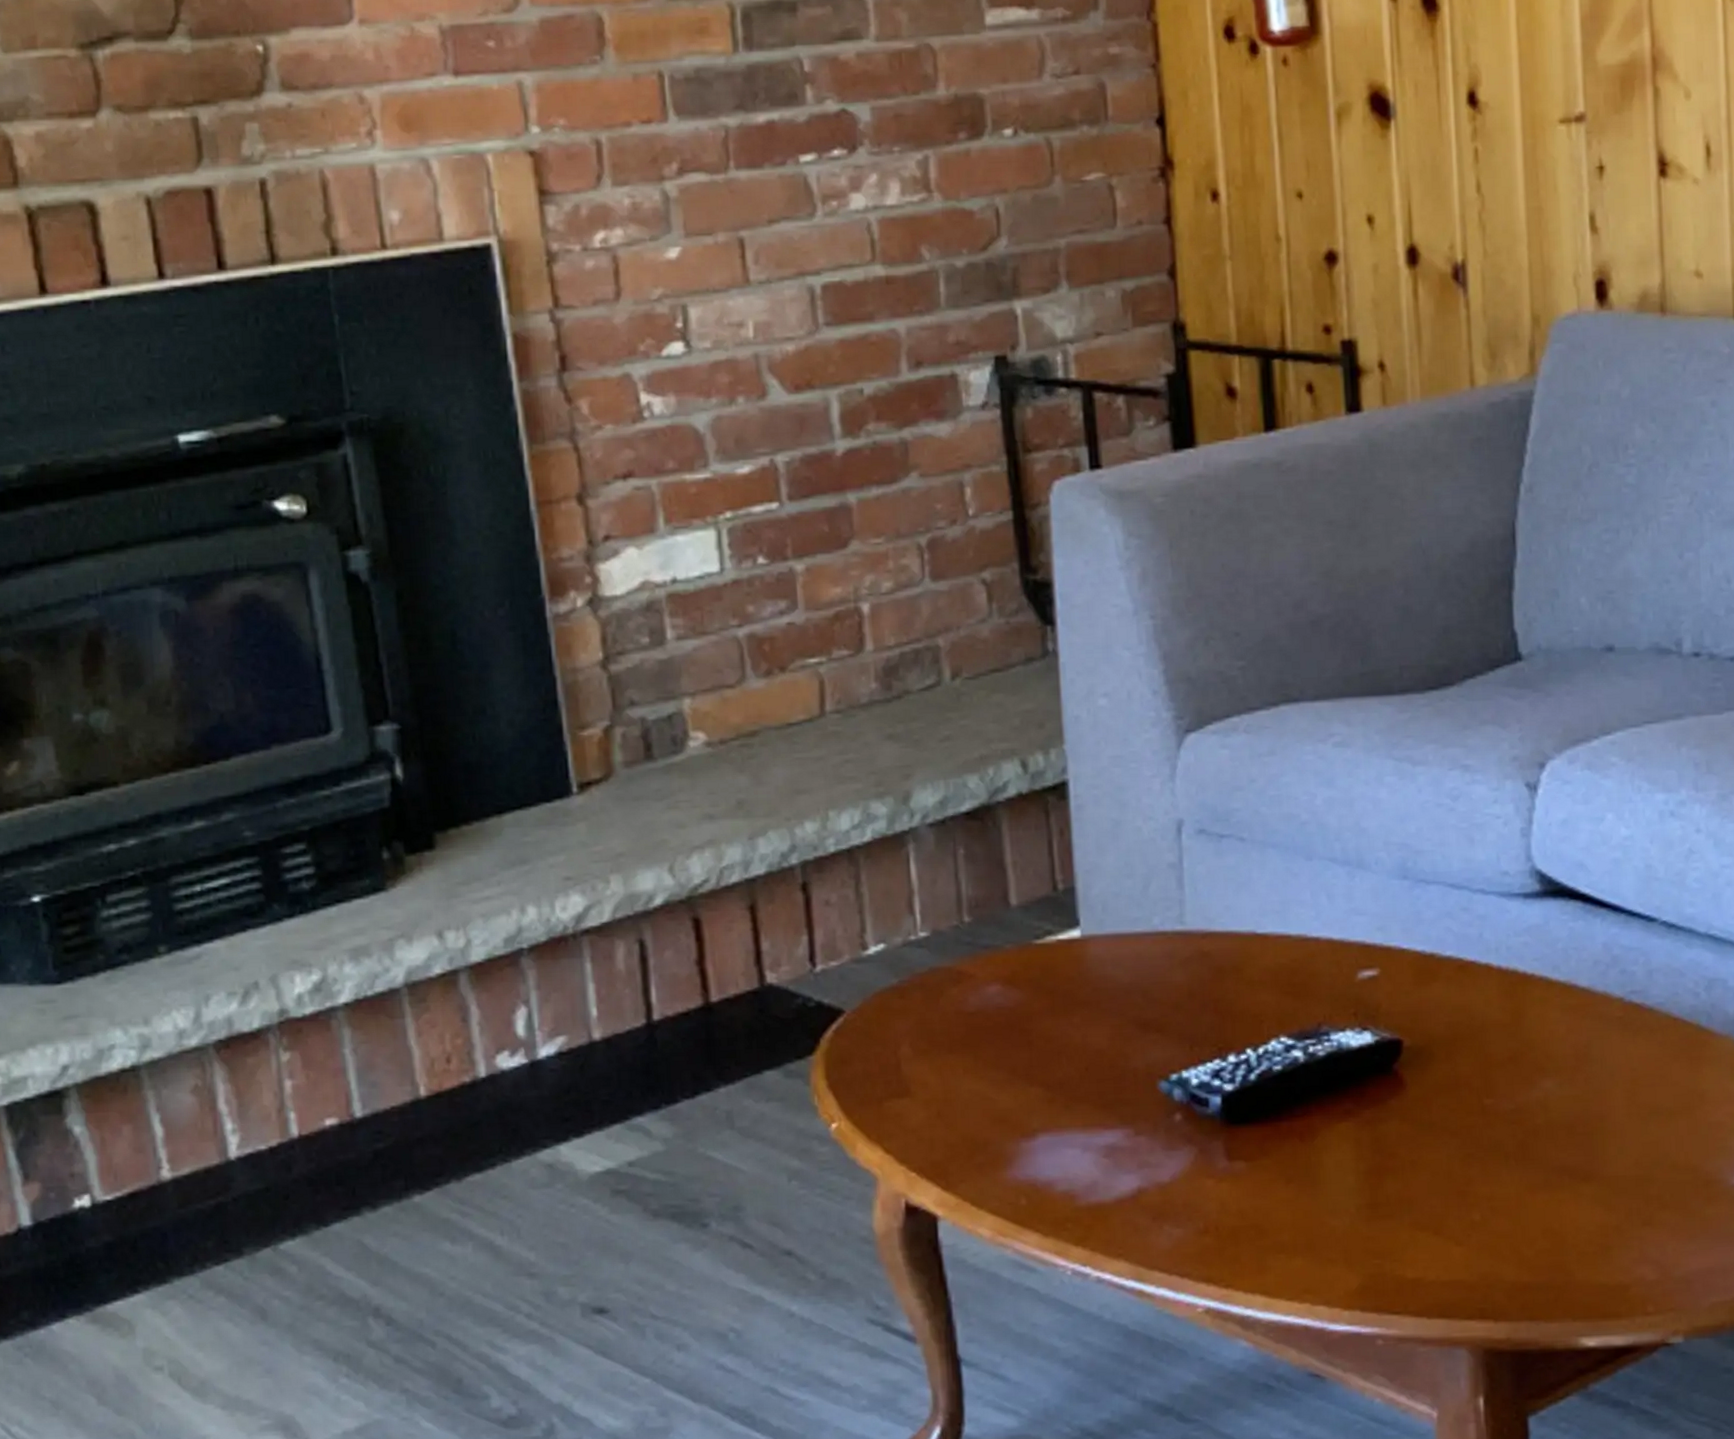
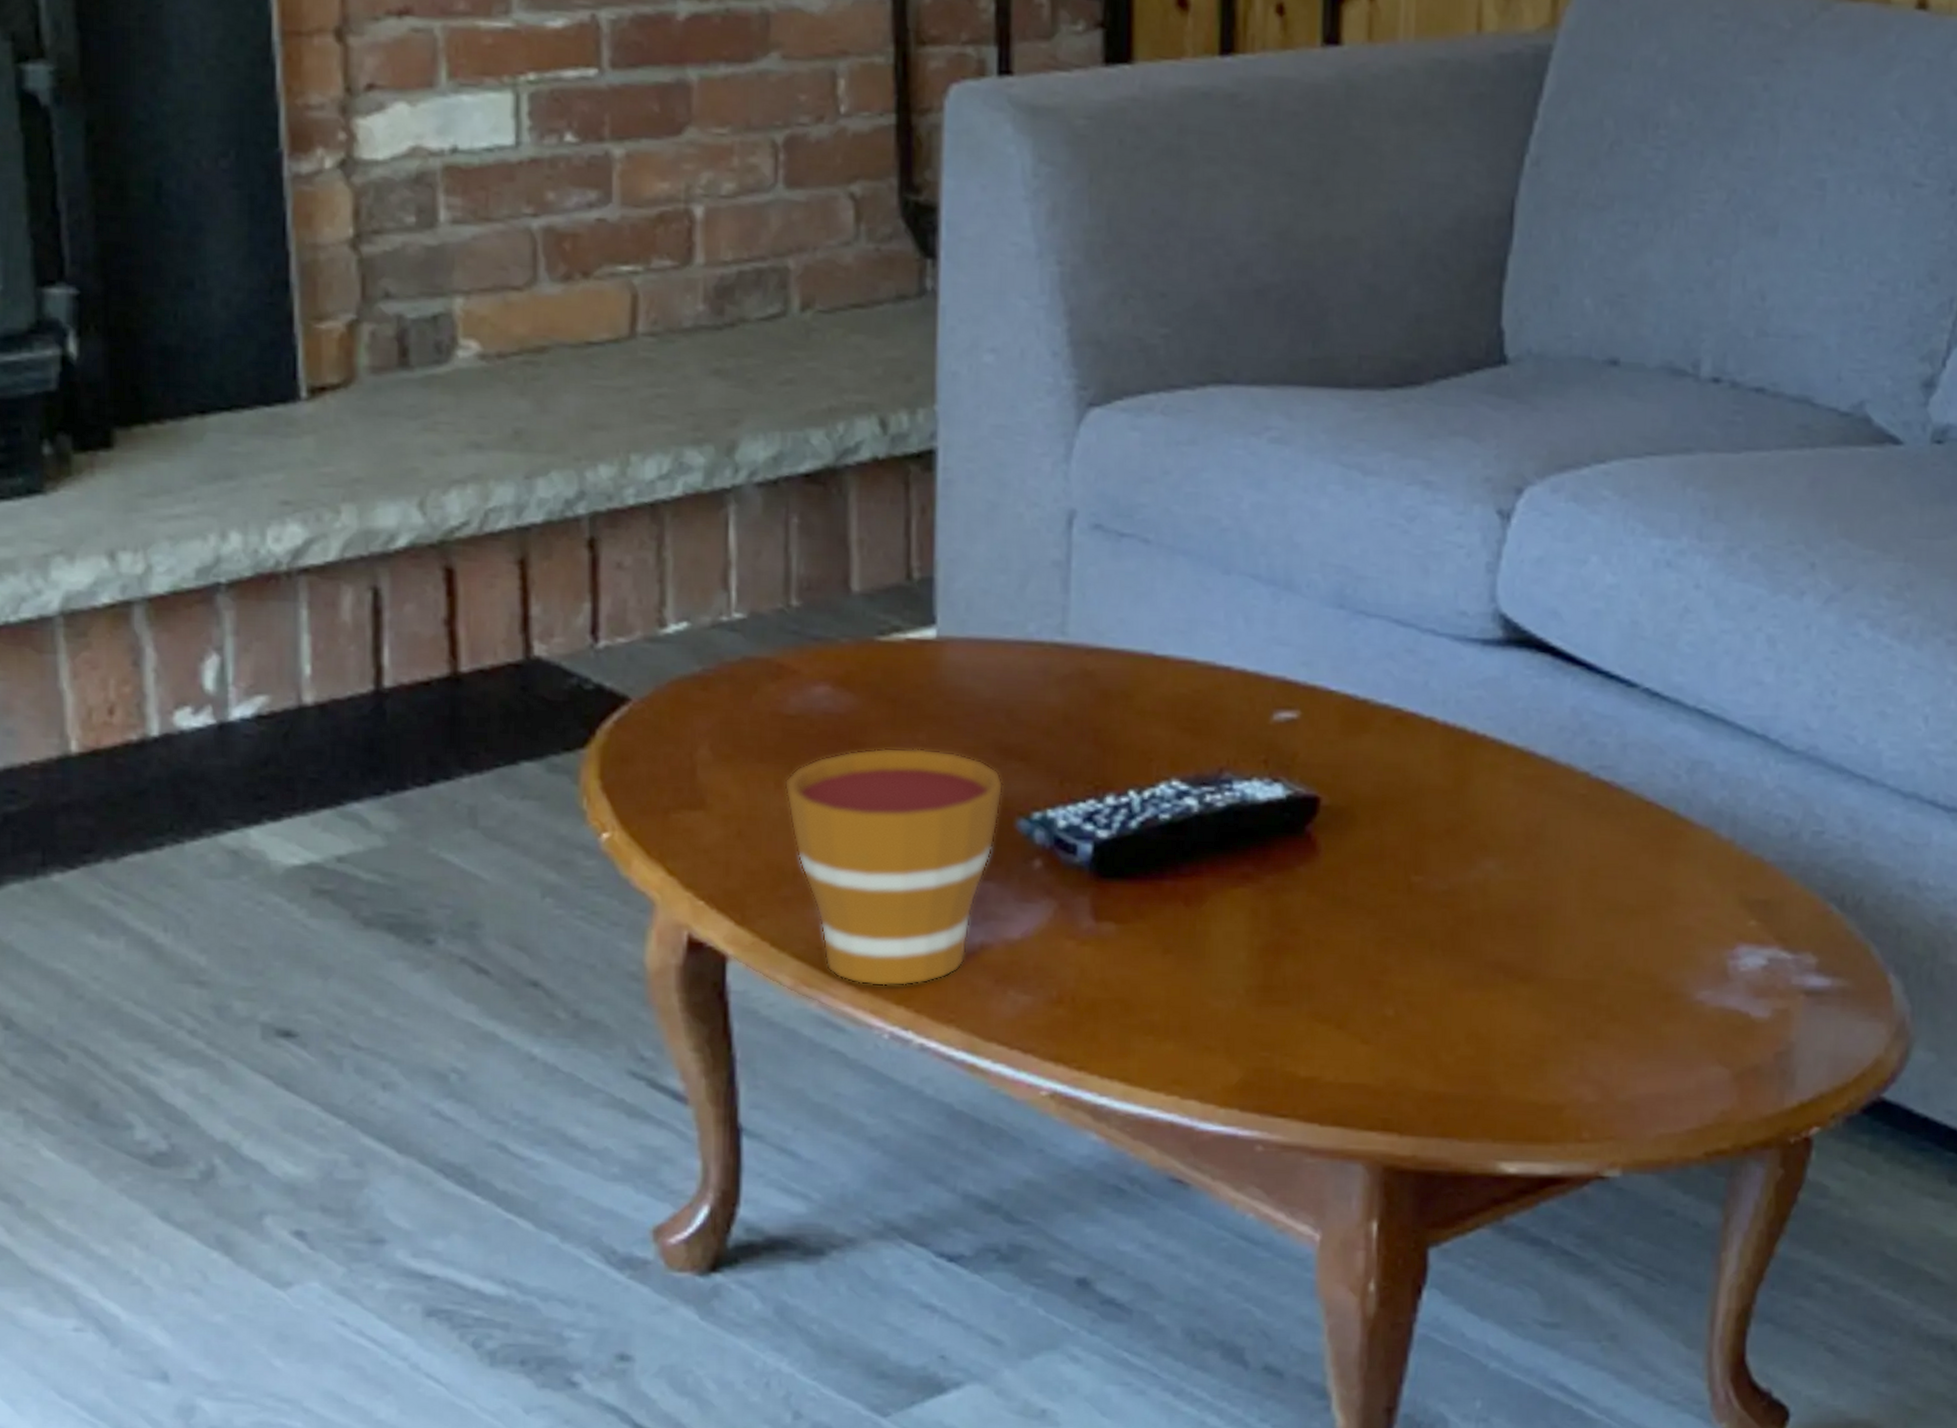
cup: none [971,1029,1145,1232] -> present [784,747,1004,987]

